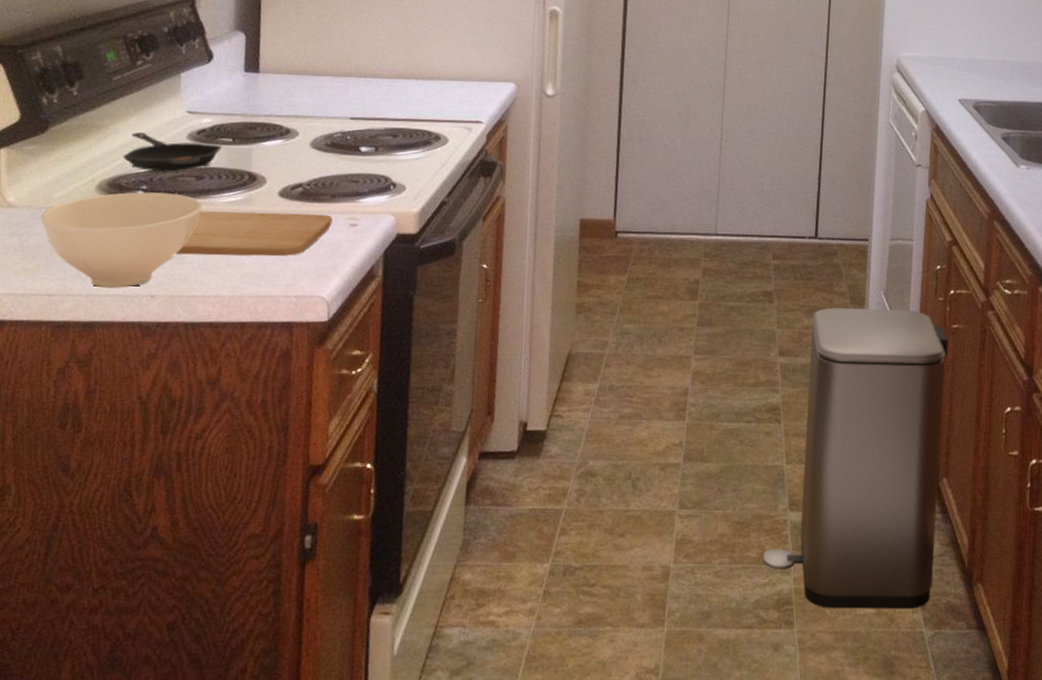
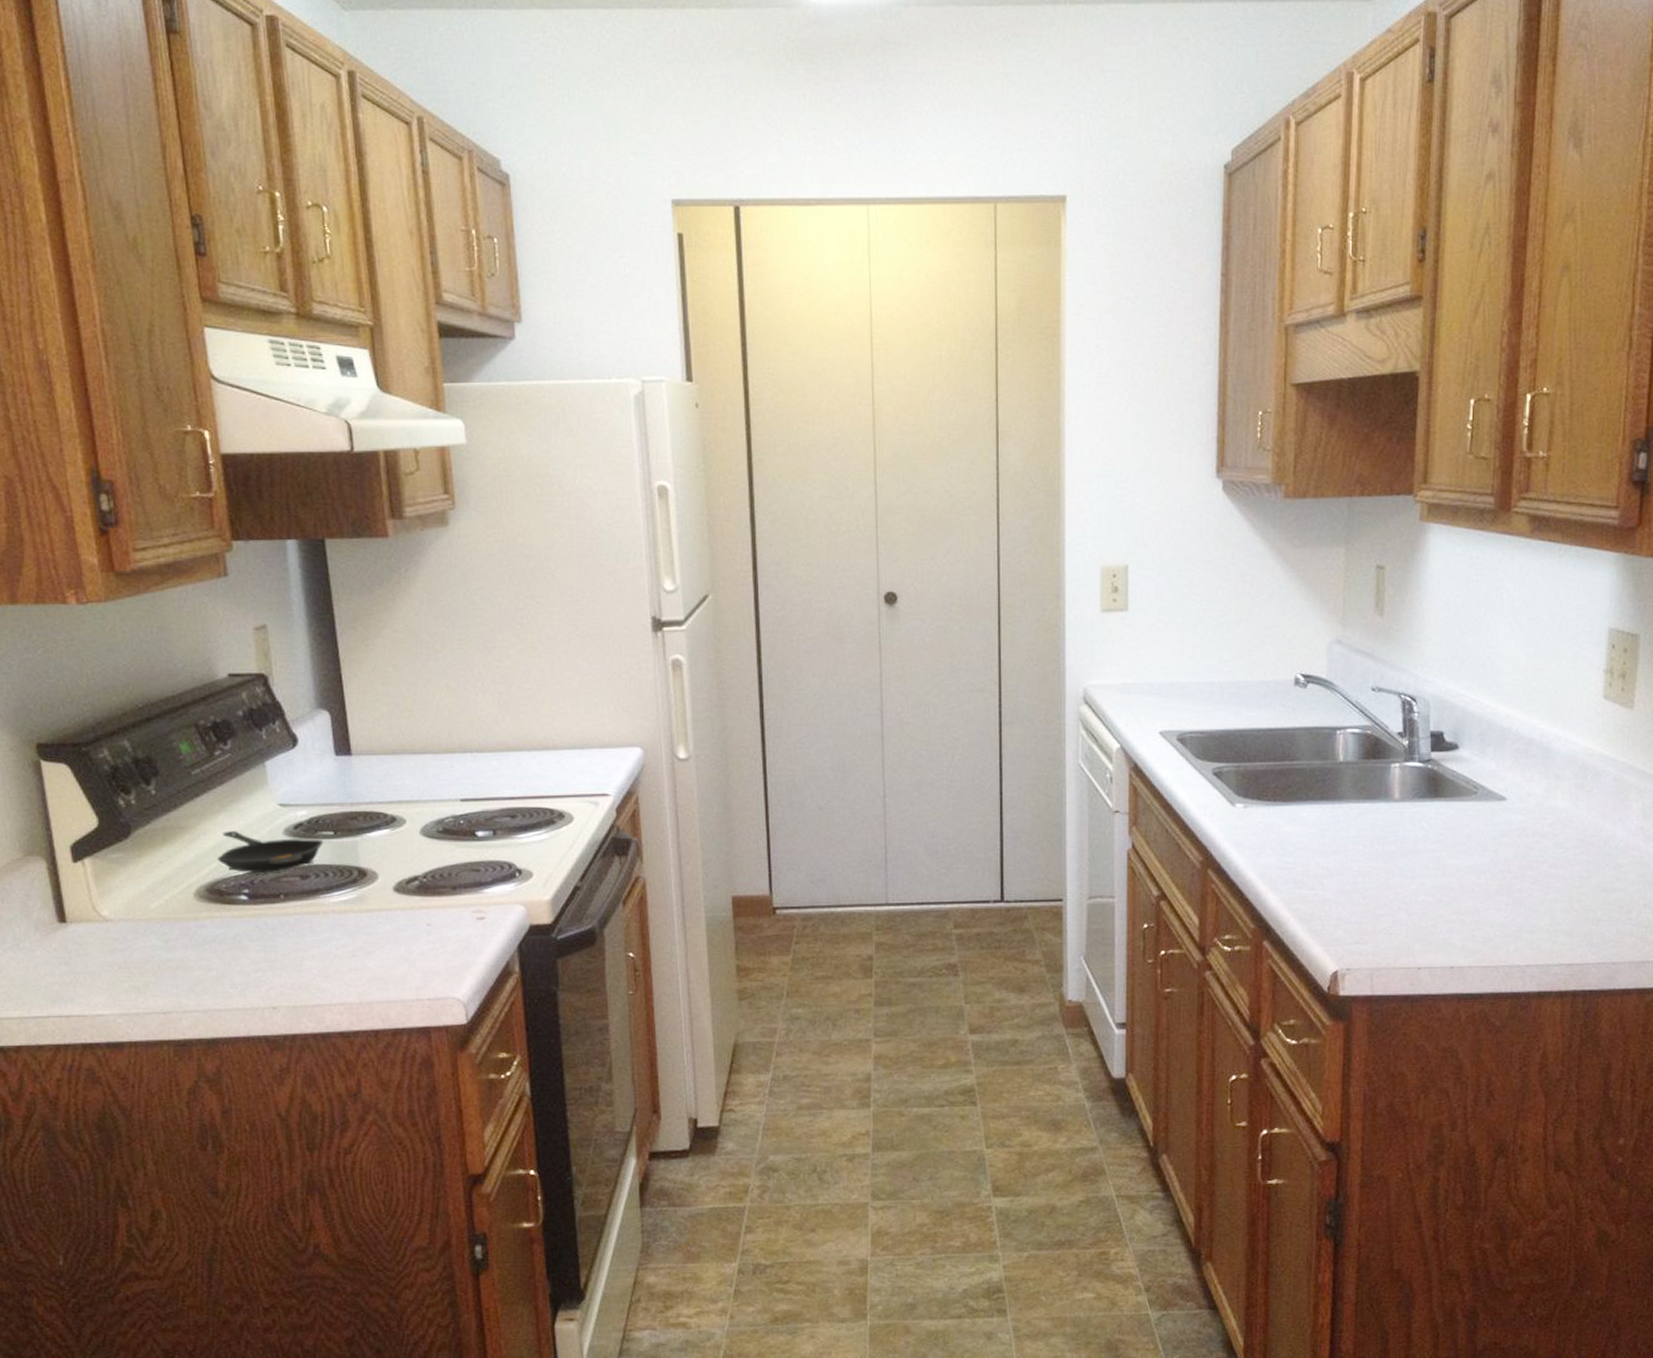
bowl: present [40,192,203,289] -> none [140,896,313,1002]
chopping board: present [176,211,333,257] -> none [292,909,457,962]
pedal bin: present [762,307,948,609] -> none [967,975,1161,1295]

